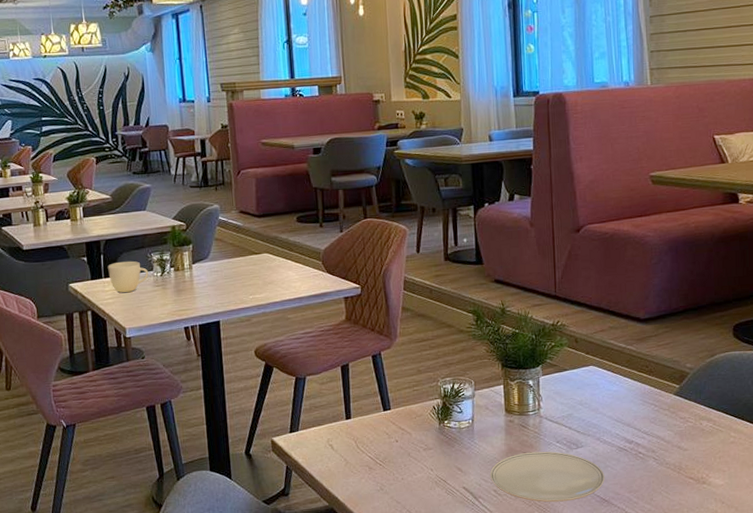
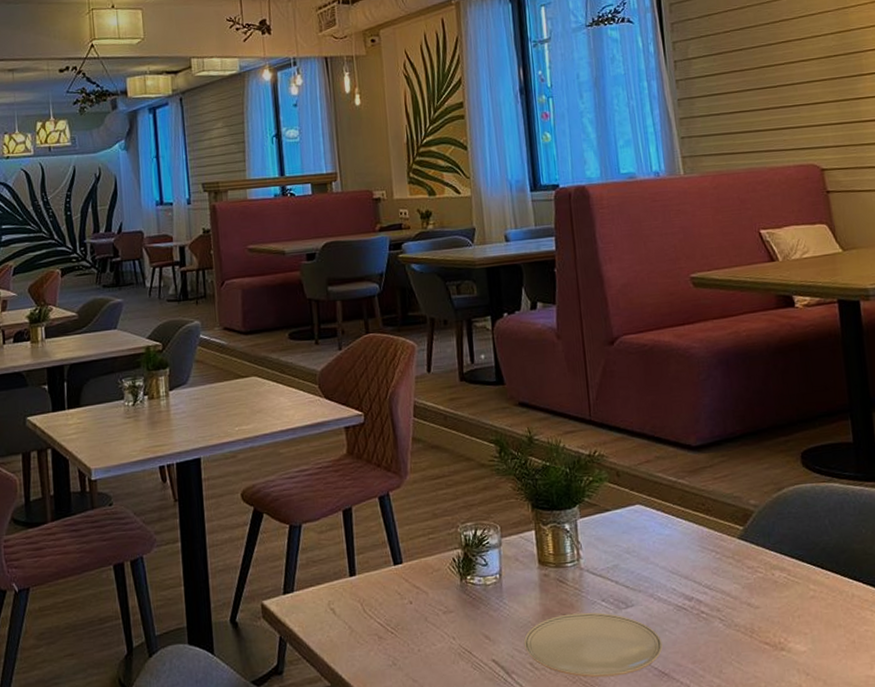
cup: present [108,261,149,293] -> none [72,388,119,427]

